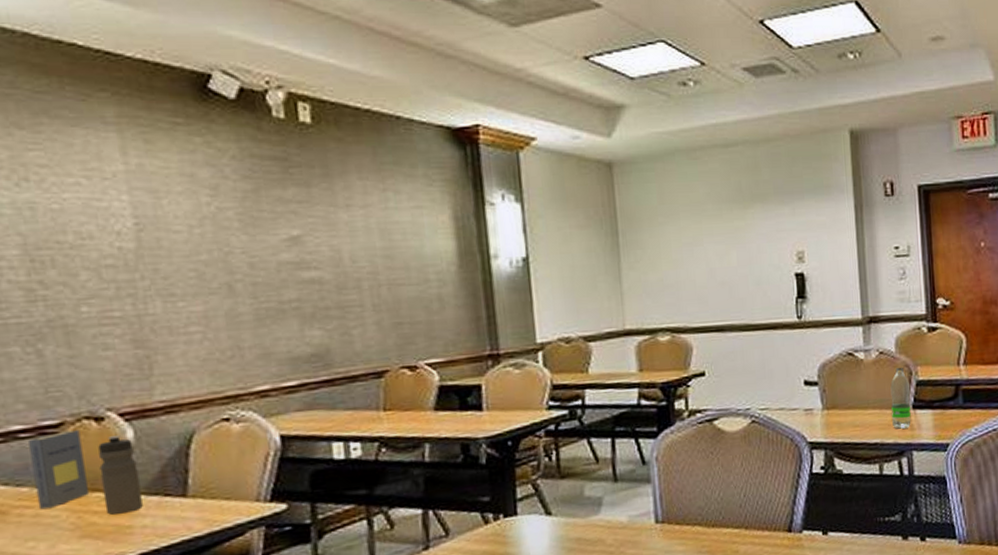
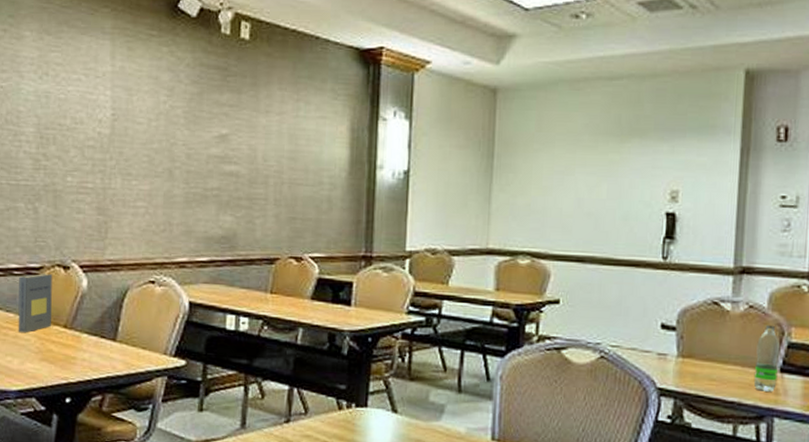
water bottle: present [98,435,143,516] -> none [60,283,86,347]

